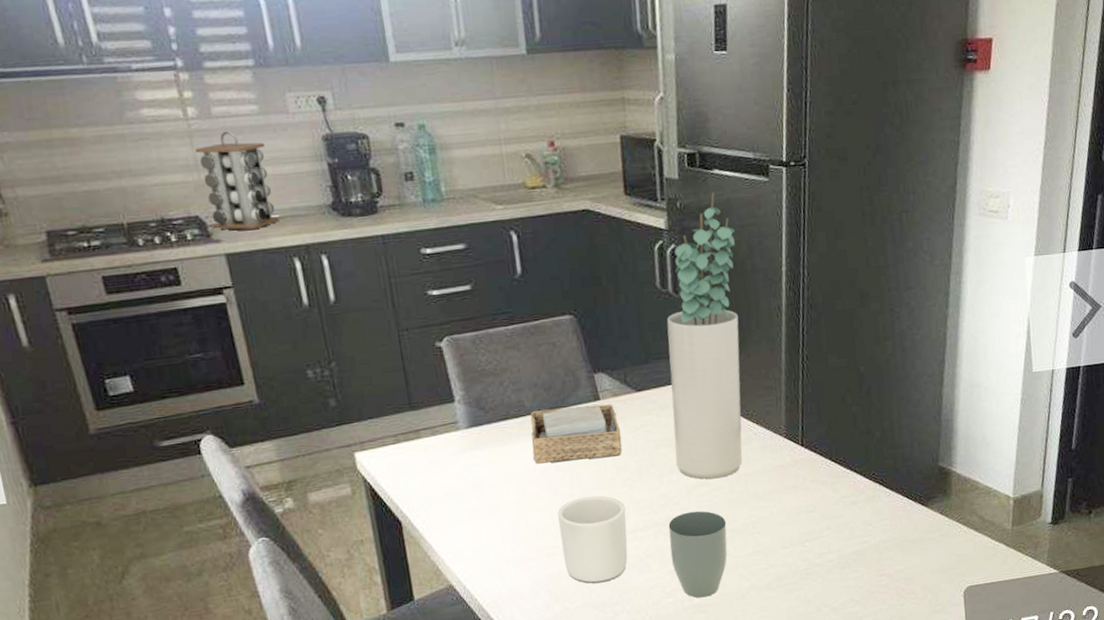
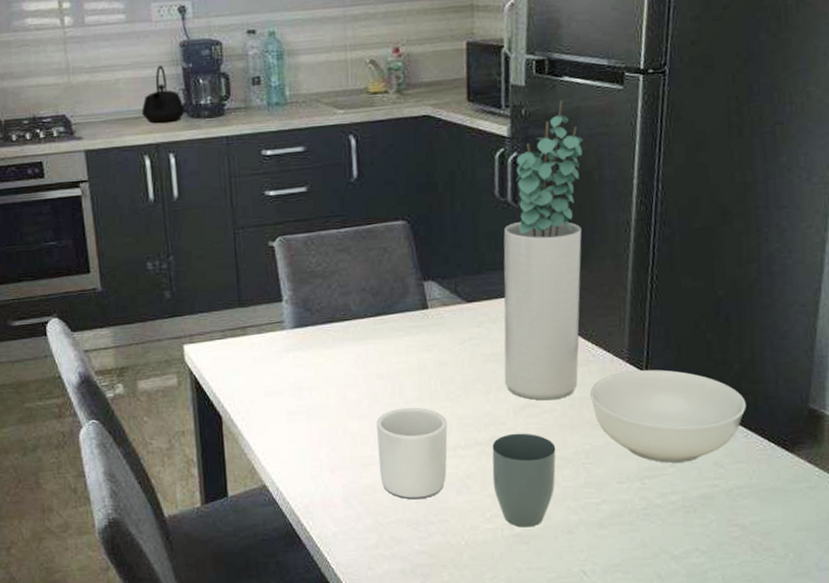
spice rack: present [194,131,280,231] -> none [67,38,135,129]
kettle: none [286,160,335,224] -> present [142,65,185,124]
napkin holder: present [530,404,622,464] -> none [355,313,448,370]
bowl: none [754,442,888,526] -> present [590,369,746,463]

